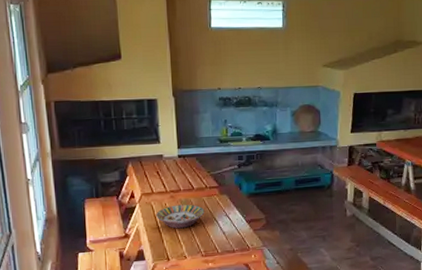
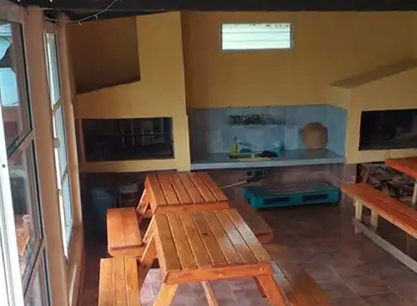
serving bowl: present [156,204,205,229] -> none [170,216,215,240]

